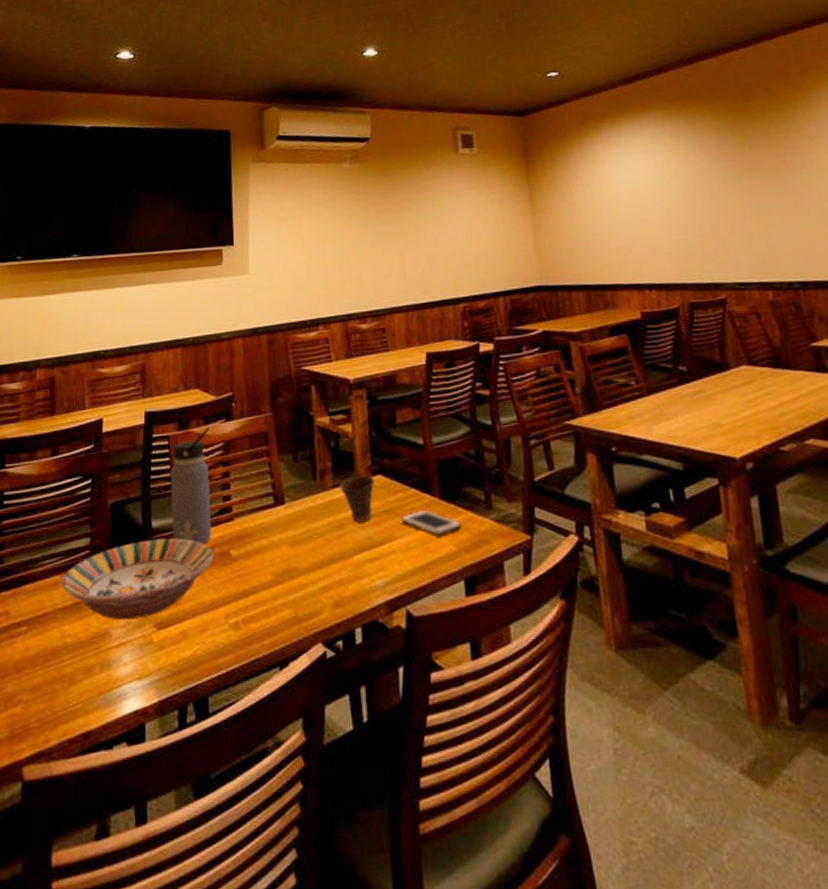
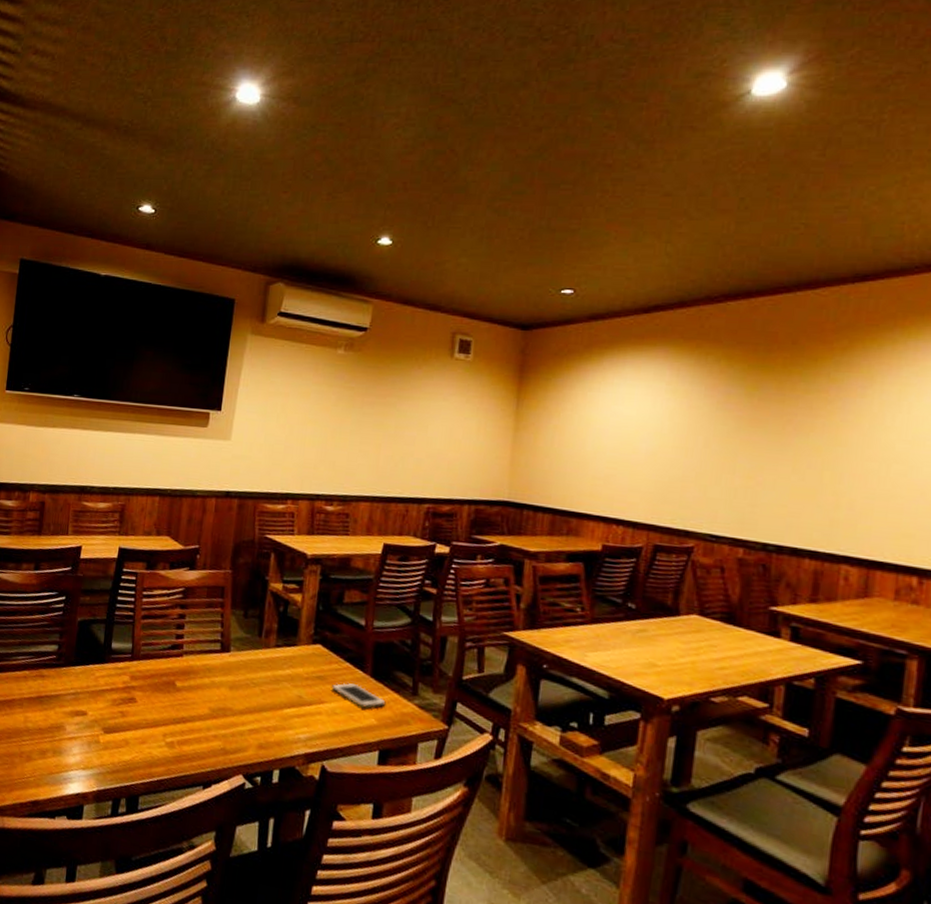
serving bowl: present [61,538,214,621] -> none [29,657,161,721]
water bottle: present [170,427,212,545] -> none [128,572,174,672]
cup: present [339,475,375,523] -> none [281,640,314,683]

